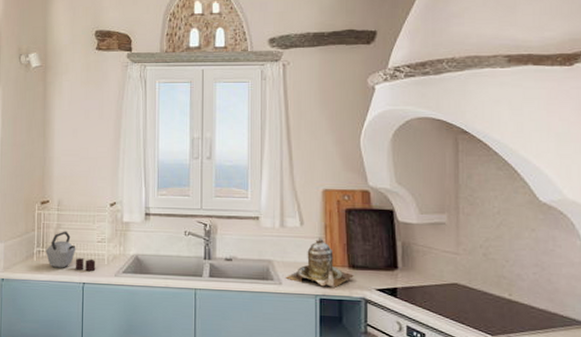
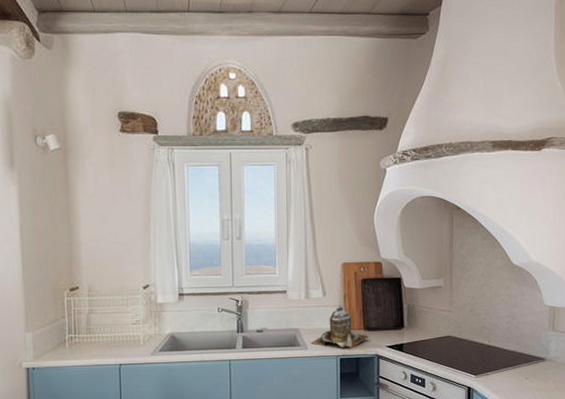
kettle: present [45,231,96,272] -> none [78,316,132,353]

